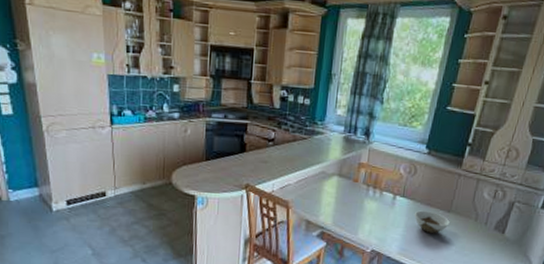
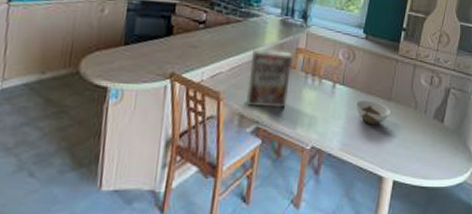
cereal box: none [312,163,355,217] -> present [246,49,293,109]

